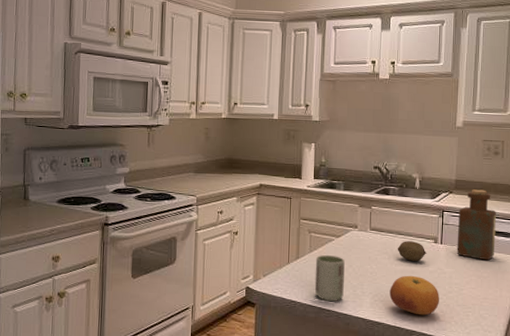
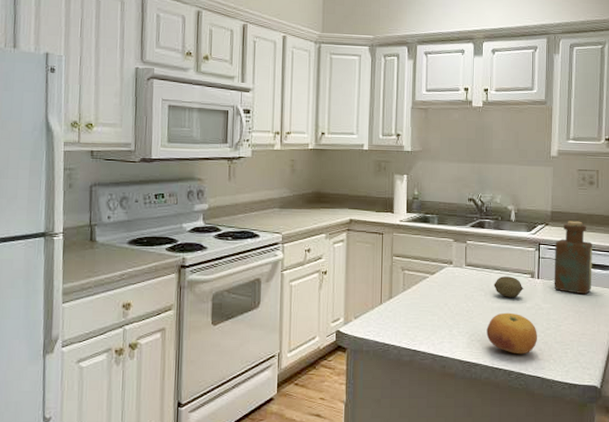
cup: present [314,254,345,302] -> none [409,293,440,344]

